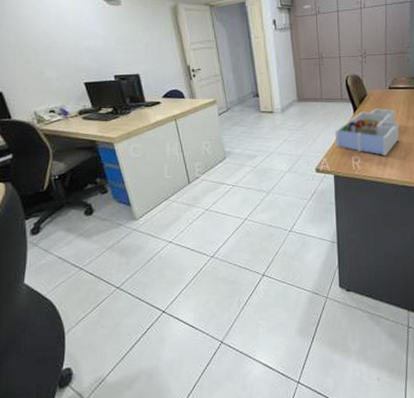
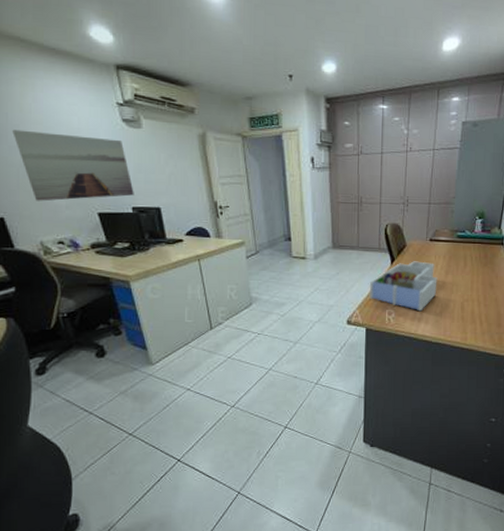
wall art: none [9,14,116,76] -> present [12,129,134,201]

